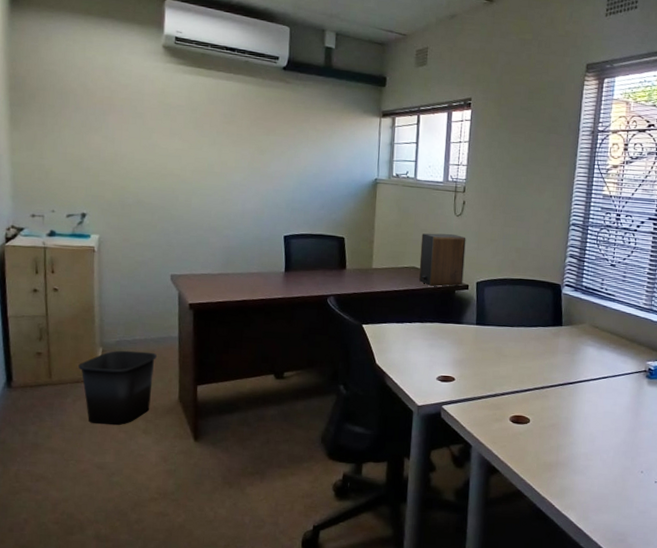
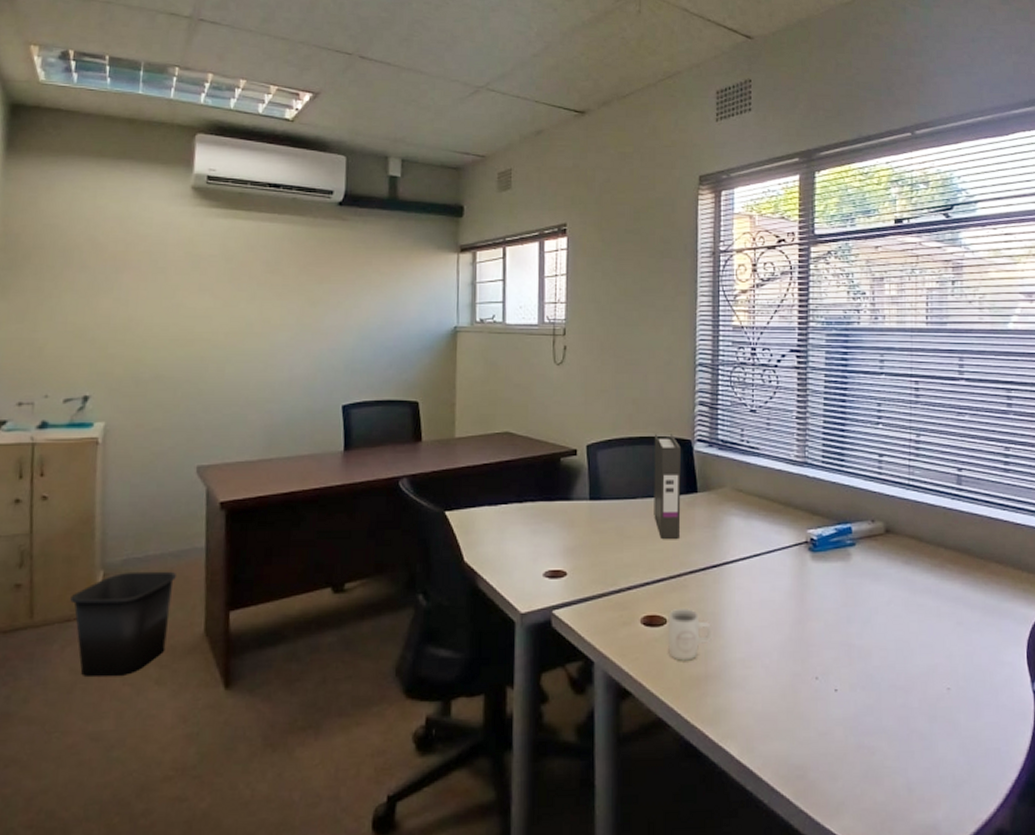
speaker: present [418,233,466,287] -> none [513,387,570,456]
binder: none [526,277,552,360] -> present [654,434,681,539]
mug: none [529,412,564,451] -> present [667,609,712,661]

